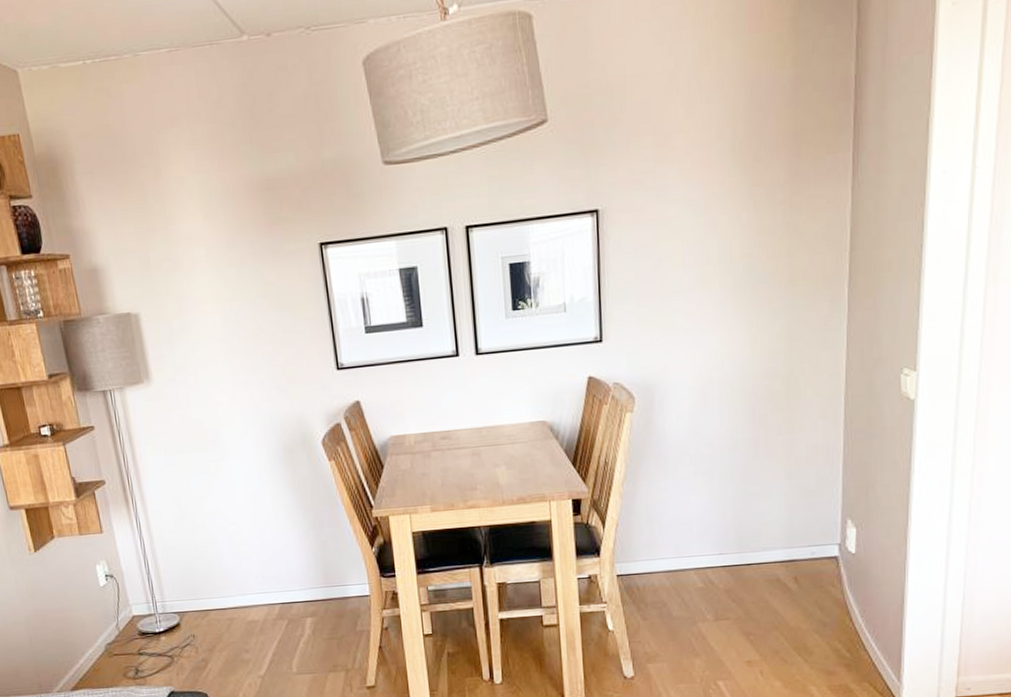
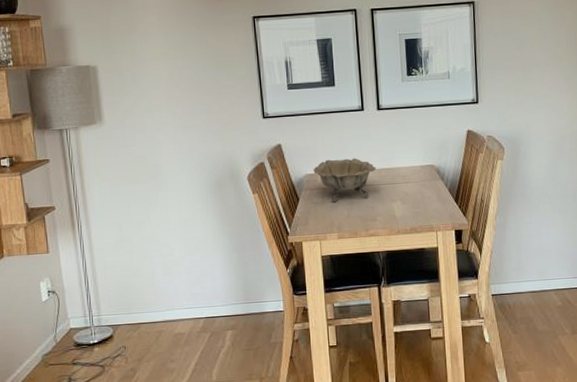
decorative bowl: none [399,415,476,469] -> present [313,158,377,202]

